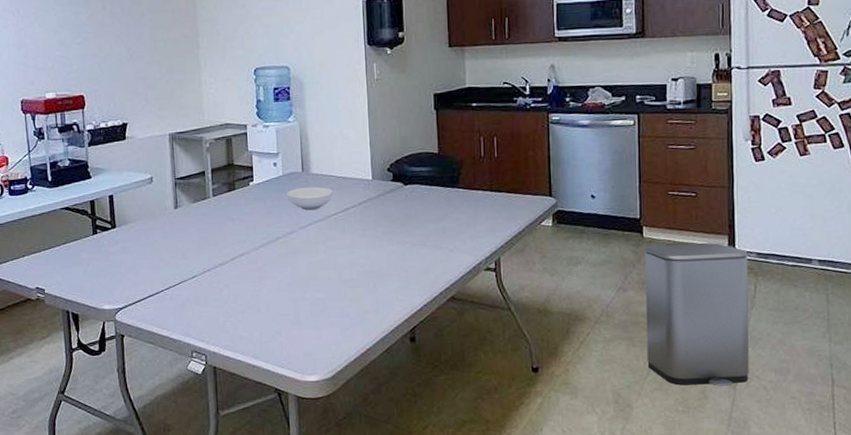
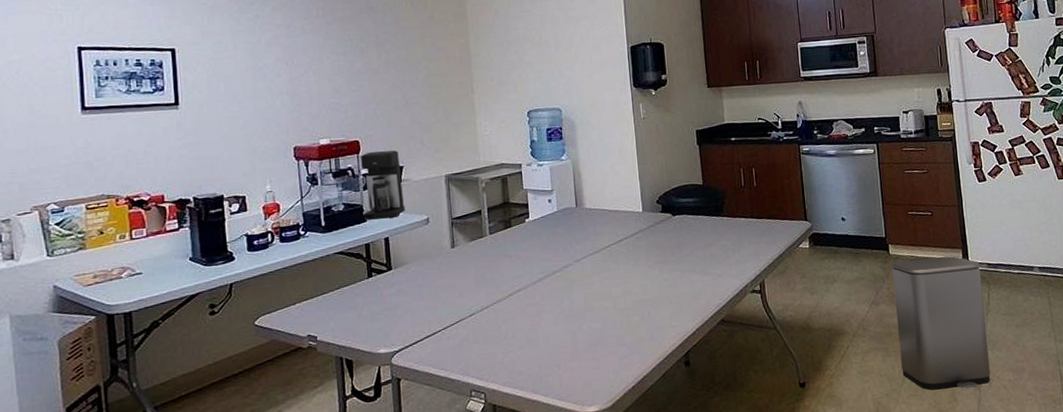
coffee maker: none [85,106,130,177] -> present [360,150,406,220]
bowl: present [287,186,333,211] -> none [562,220,606,244]

